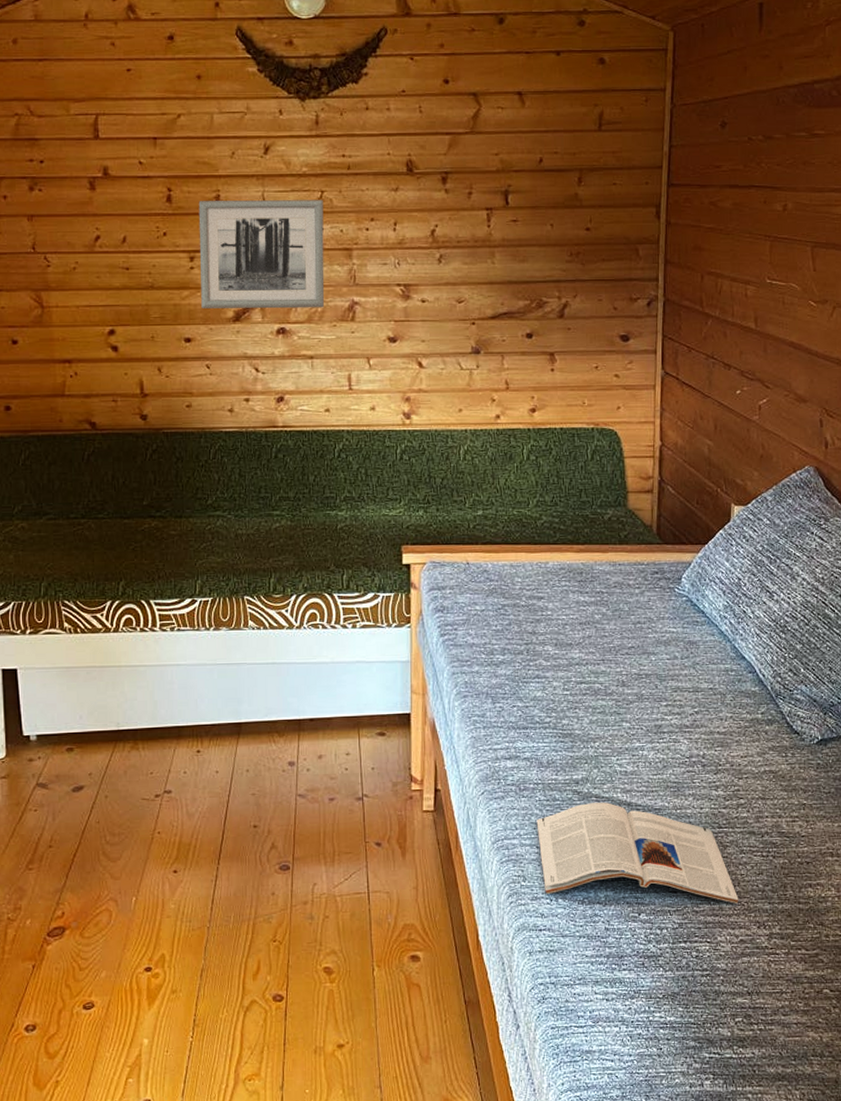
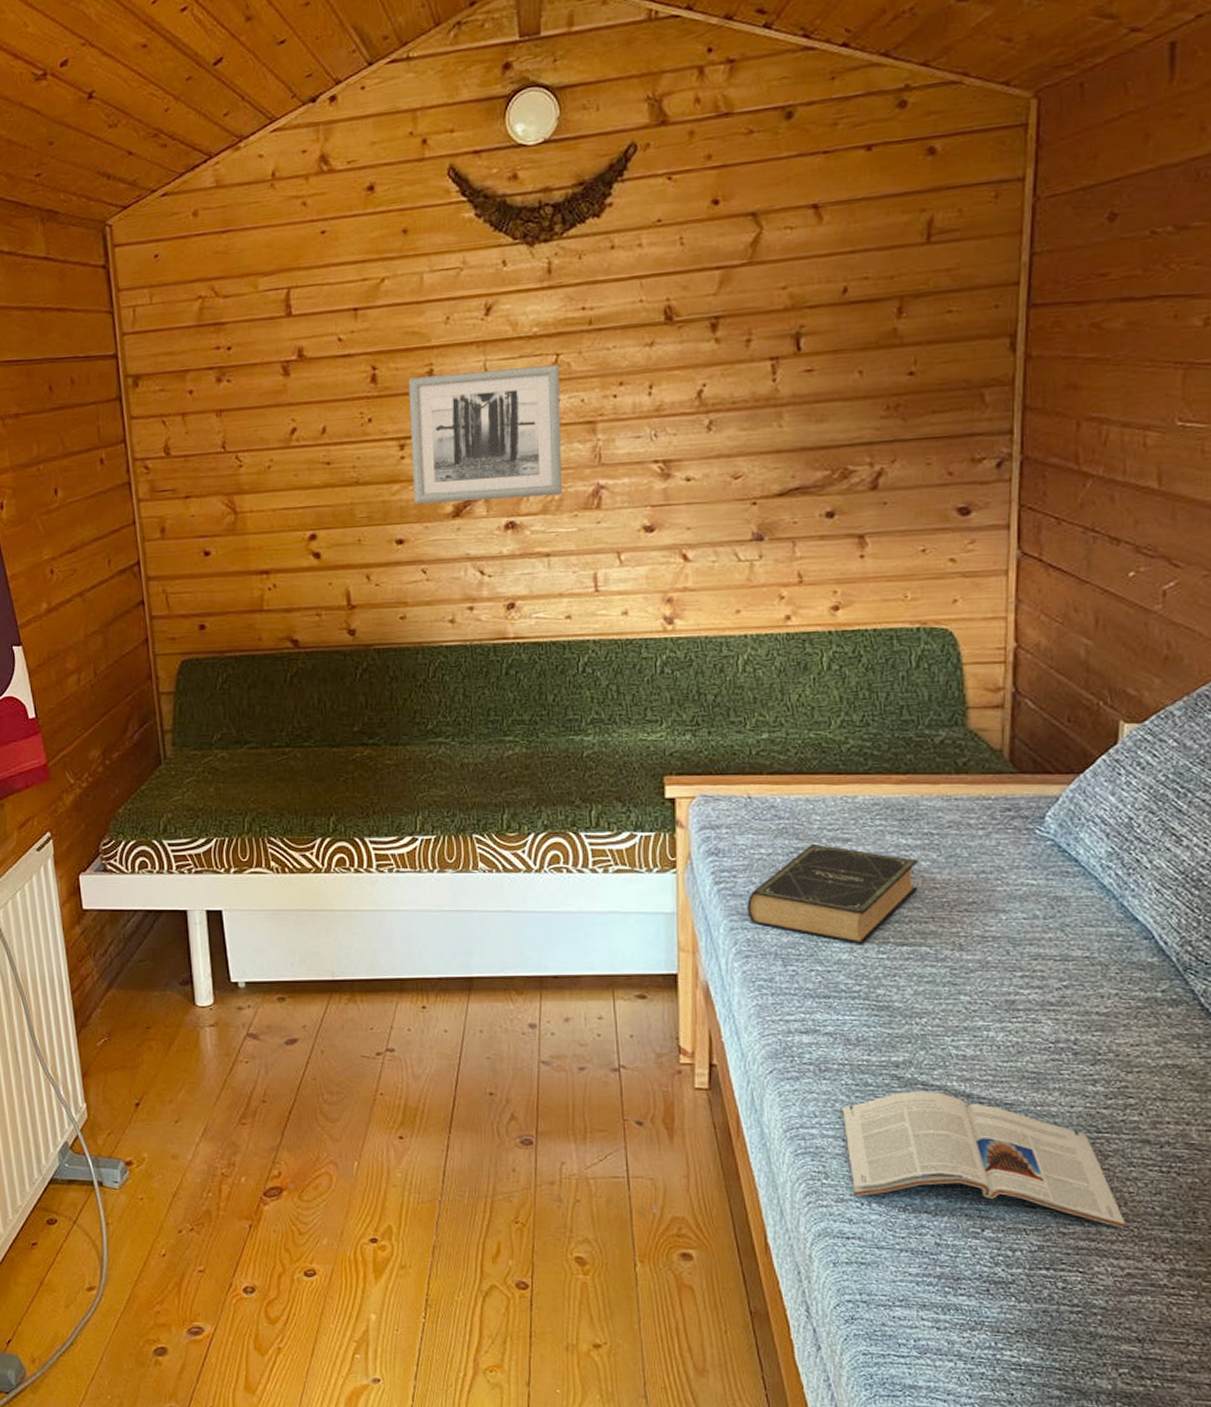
book: none [465,601,593,683] -> present [747,843,918,944]

